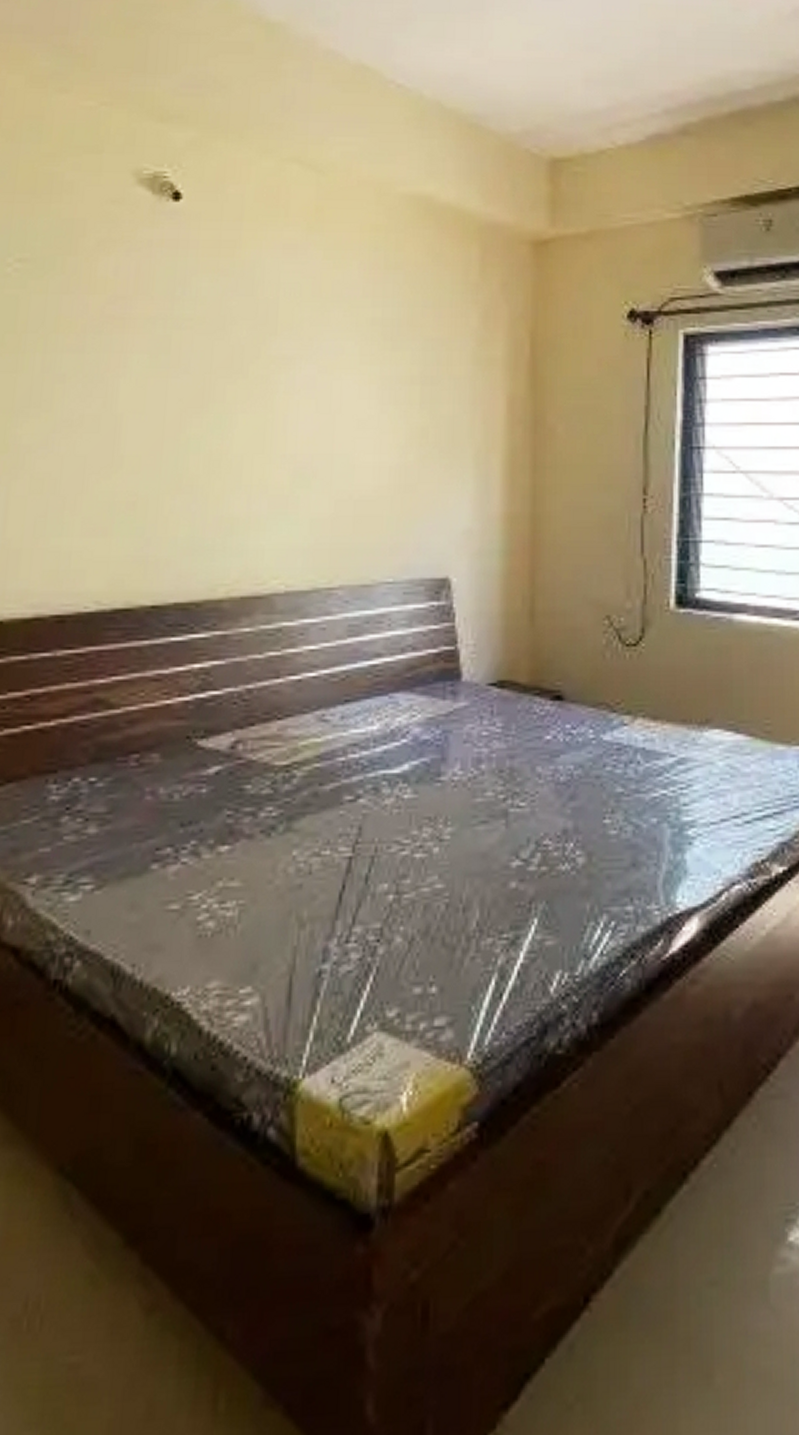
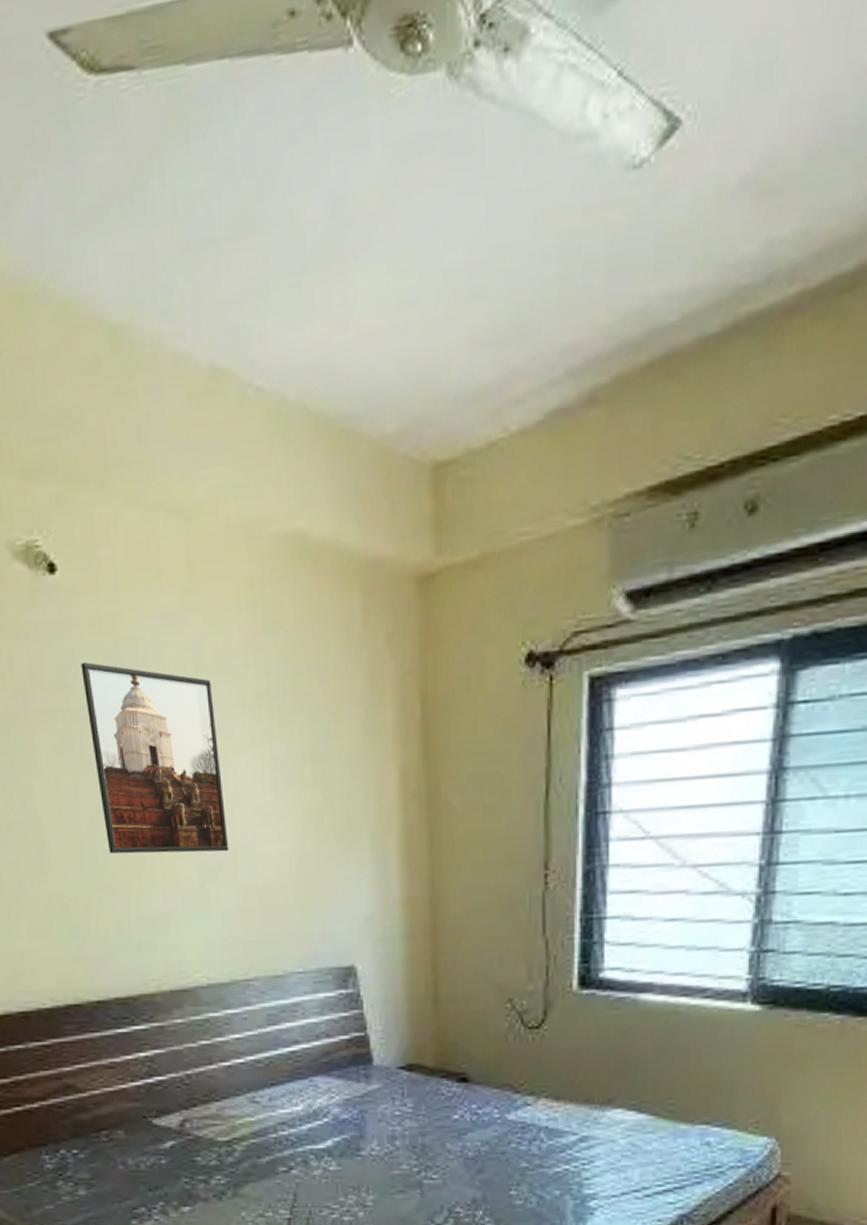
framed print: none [191,277,327,460] -> present [81,661,229,854]

